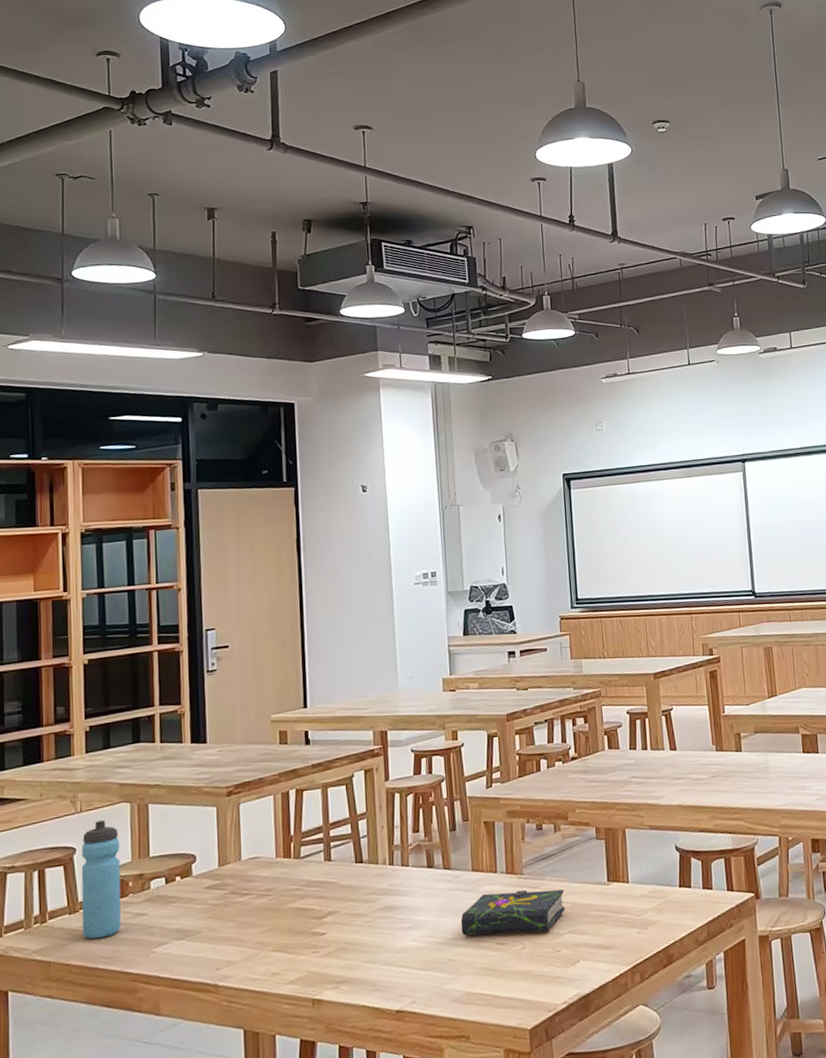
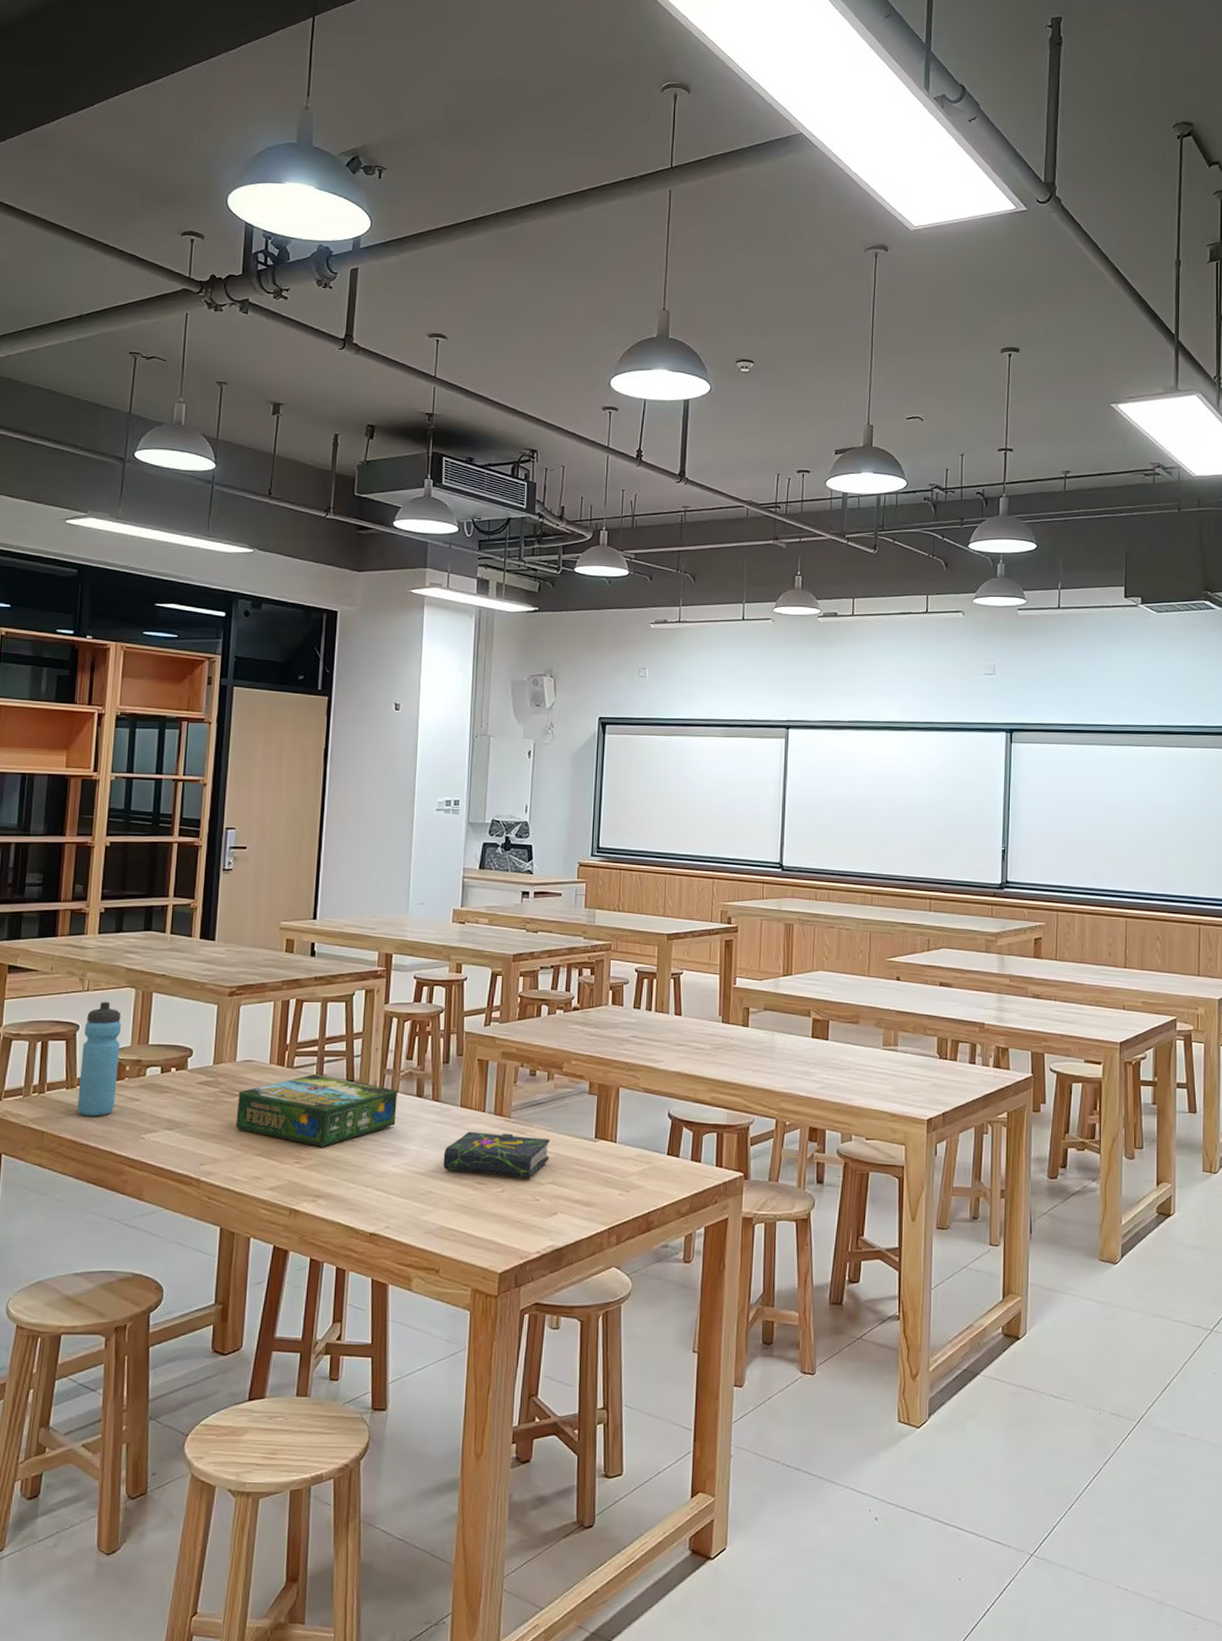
board game: none [247,860,410,933] -> present [235,1074,397,1147]

